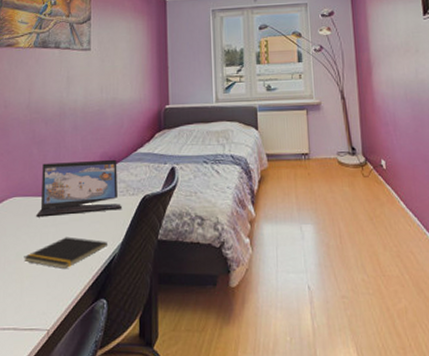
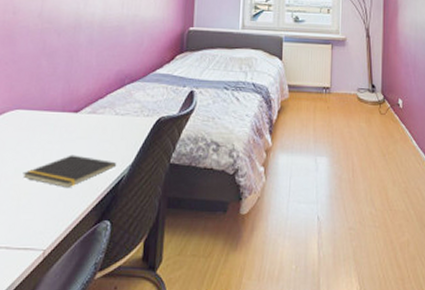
laptop: present [36,159,121,218] -> none [40,76,134,133]

